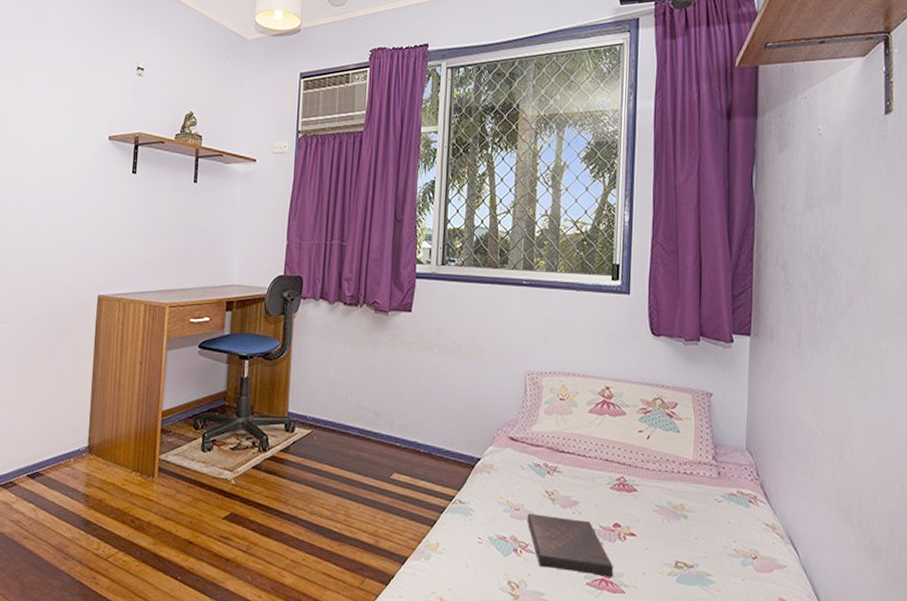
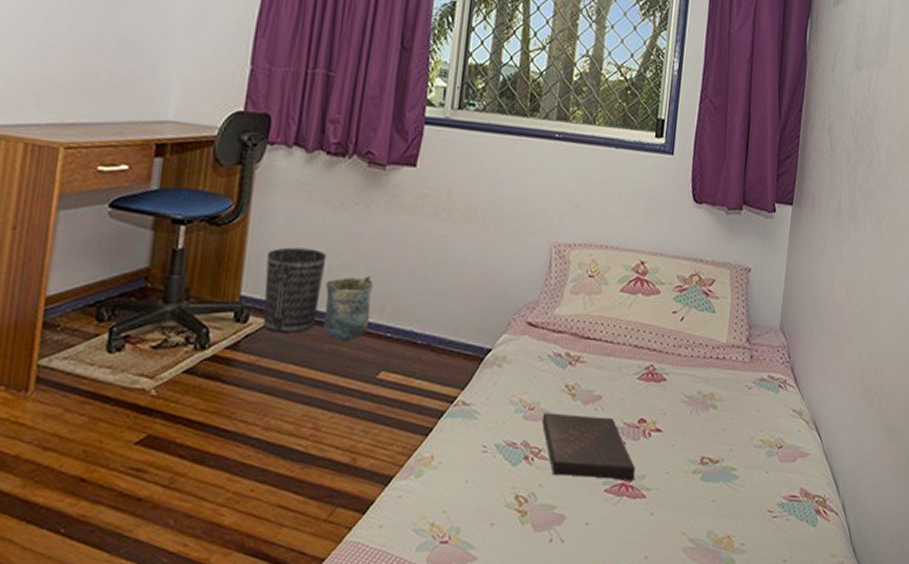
wastebasket: none [305,376,348,441] -> present [263,247,327,333]
cup: none [348,398,384,449] -> present [322,276,374,342]

